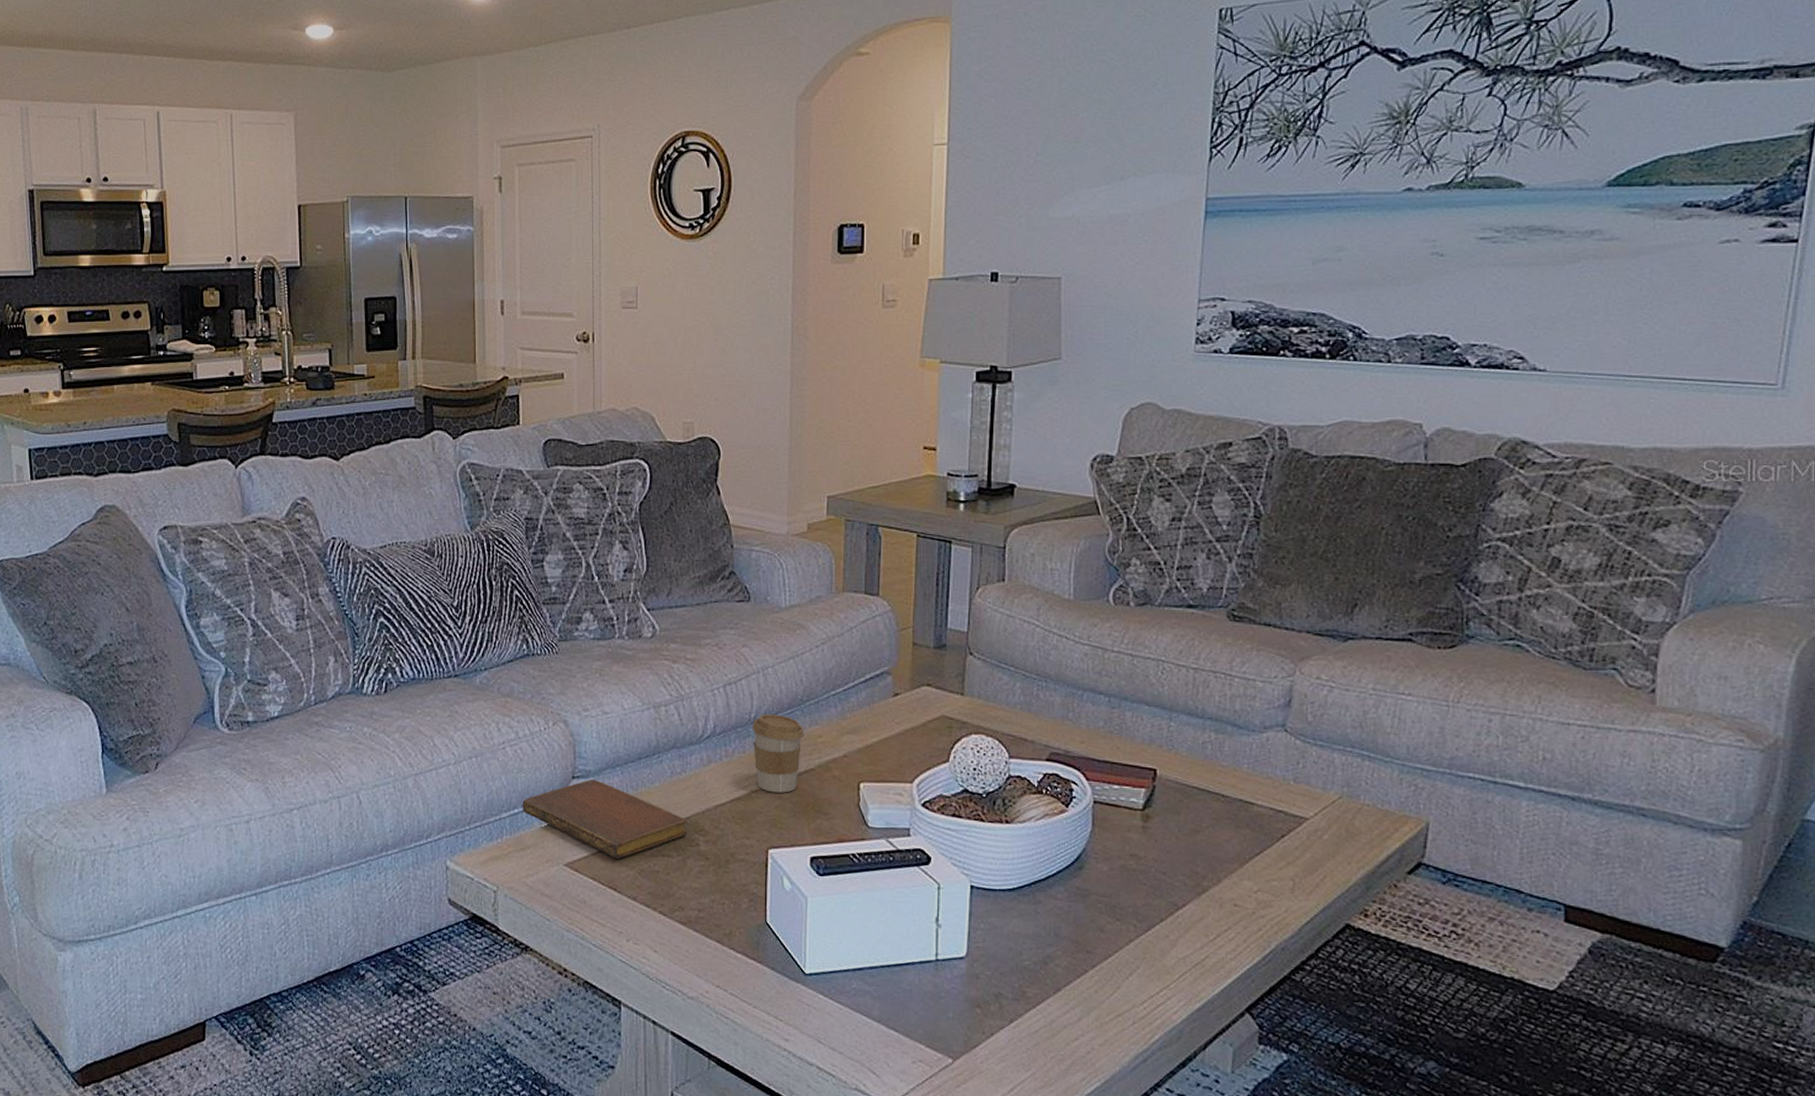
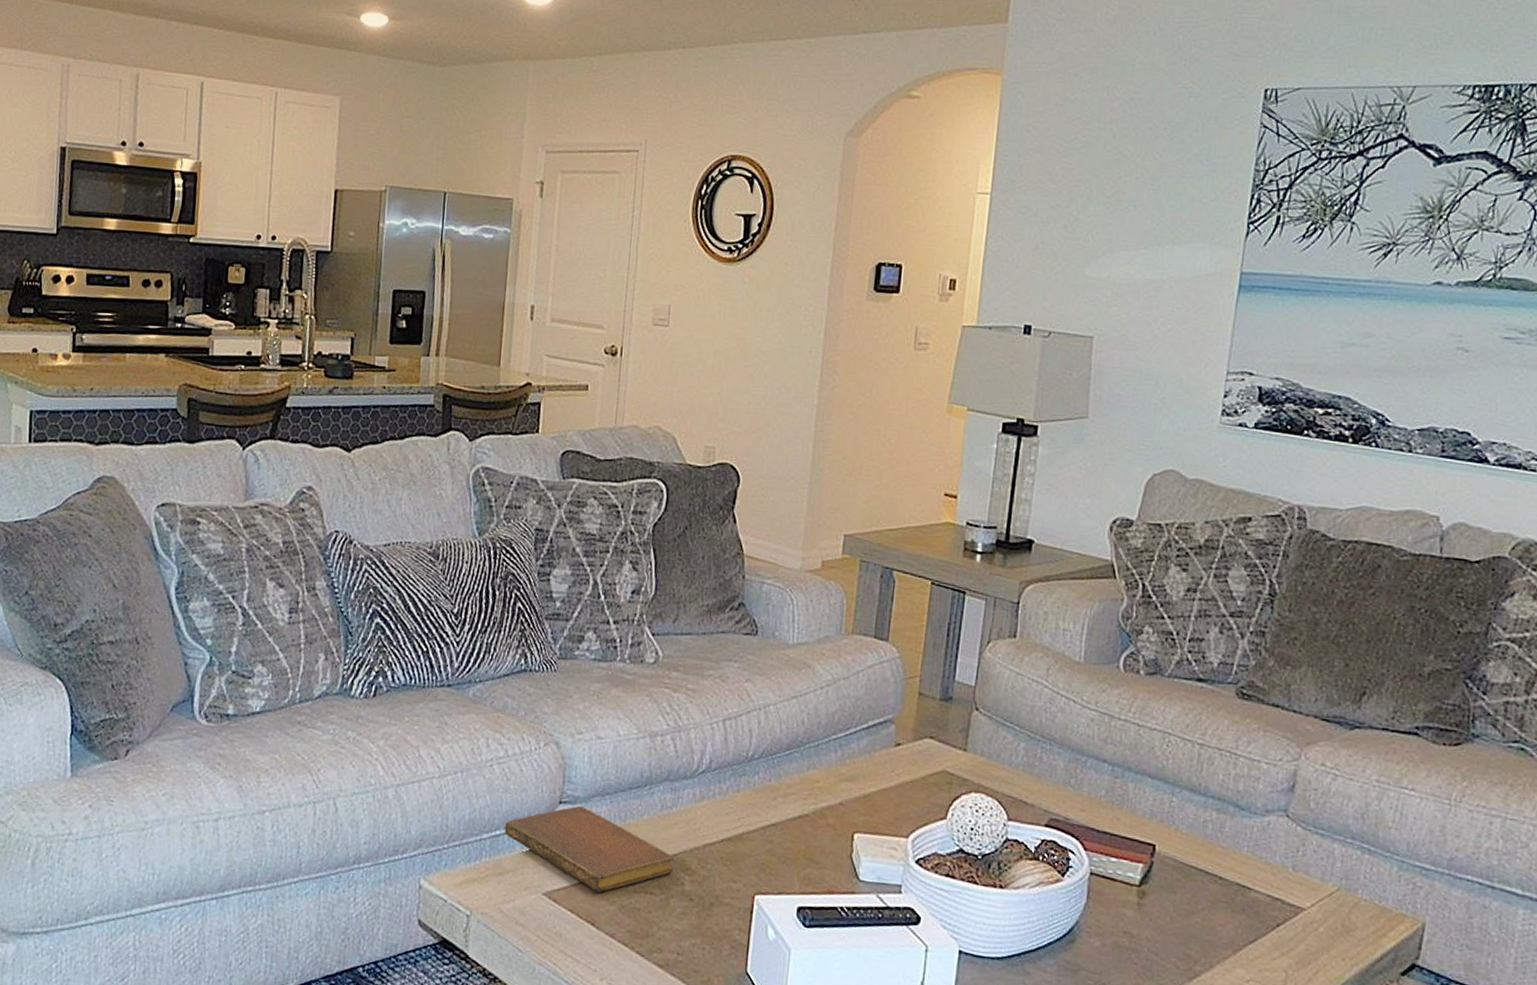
coffee cup: present [752,713,804,793] -> none [748,753,802,838]

